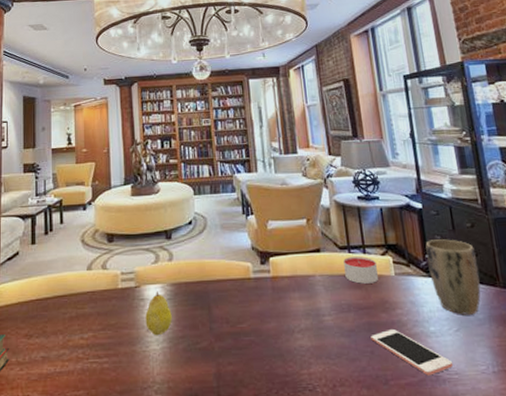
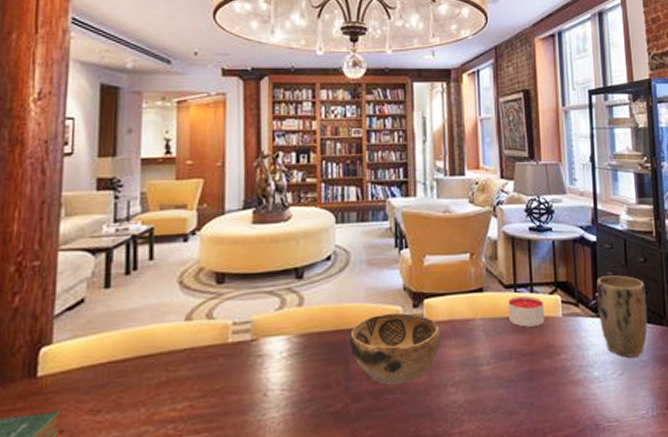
fruit: present [145,291,172,336] -> none [263,344,298,401]
decorative bowl: none [211,268,287,328] -> present [350,312,441,385]
cell phone: present [371,328,454,376] -> none [531,375,614,425]

